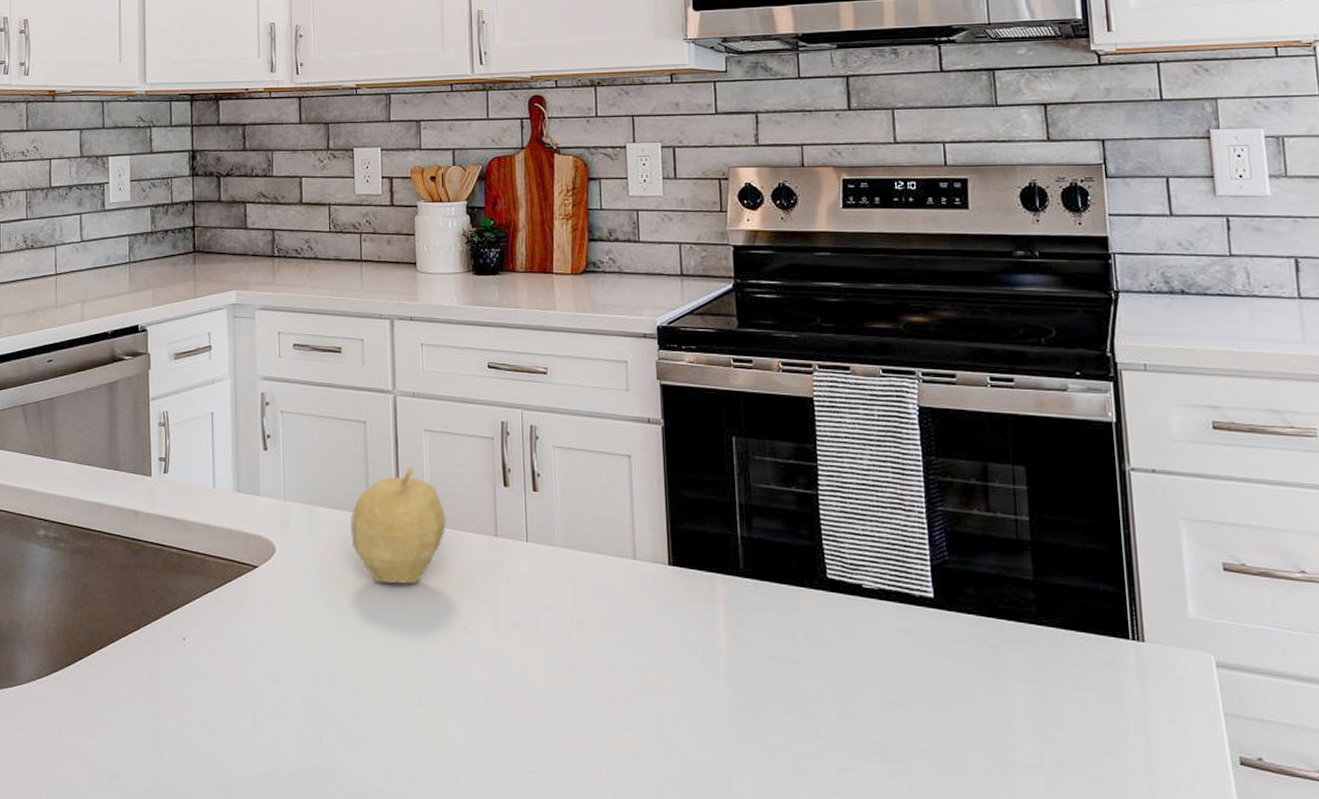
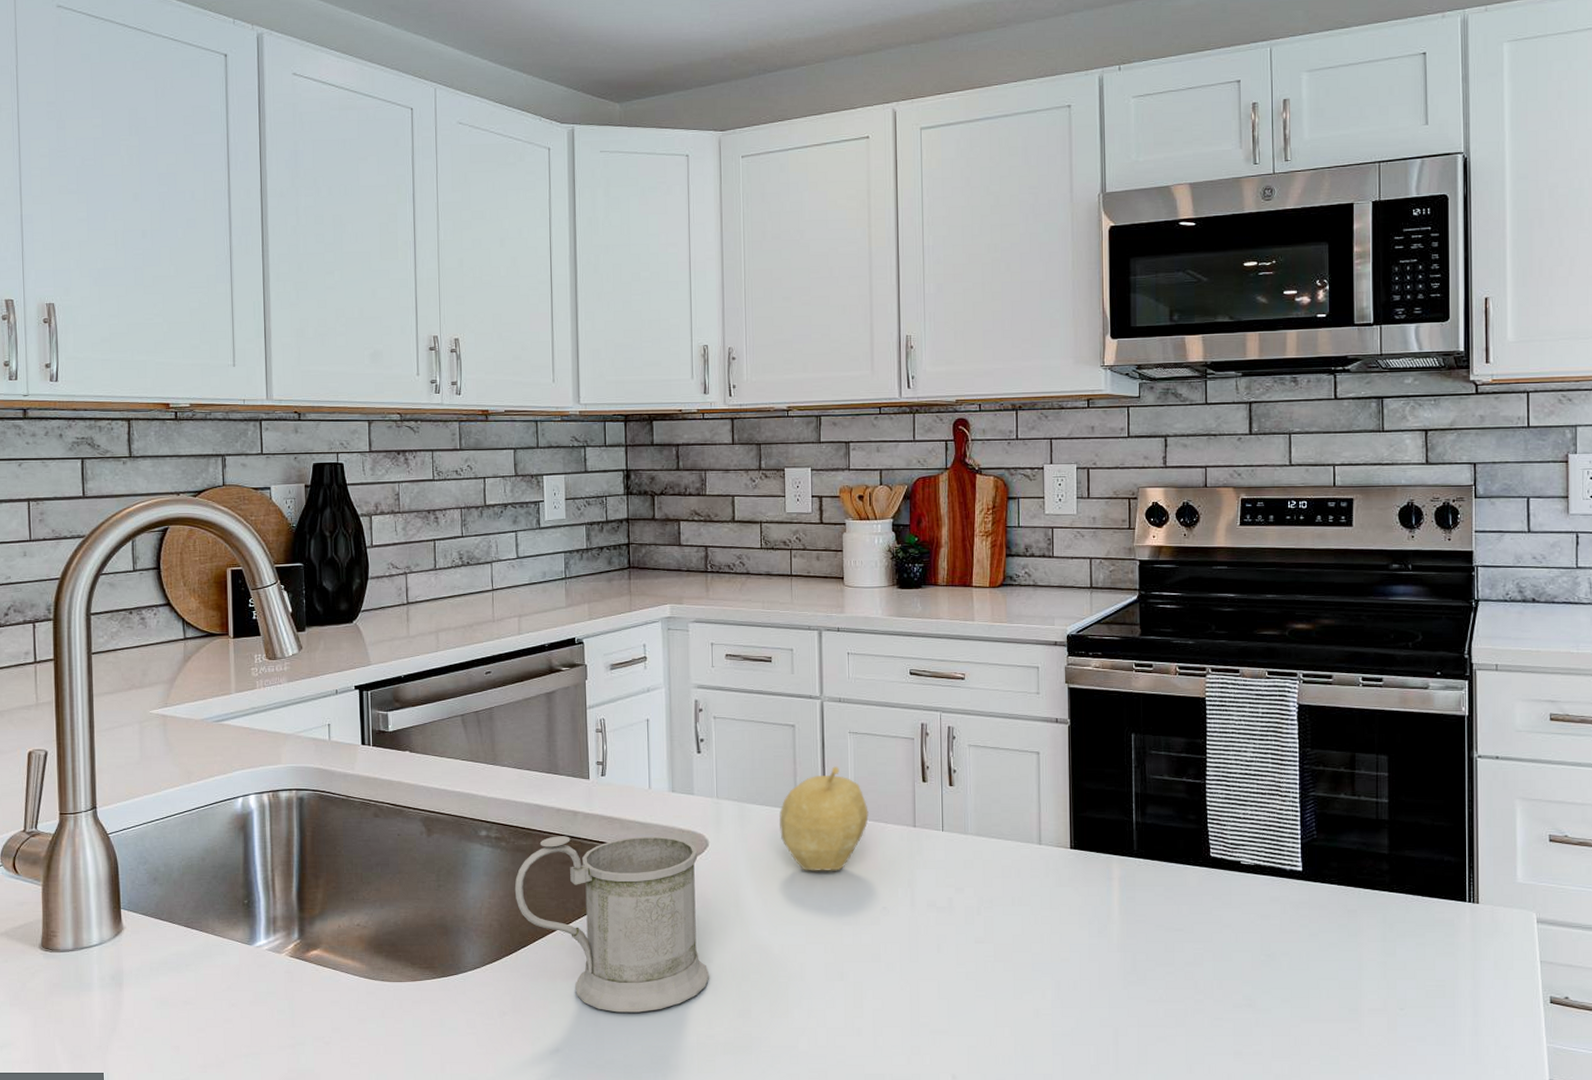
mug: none [72,537,277,737] -> present [514,836,710,1013]

